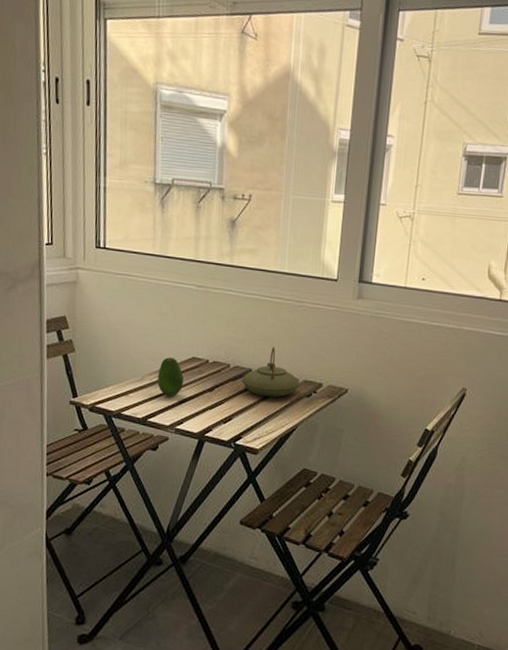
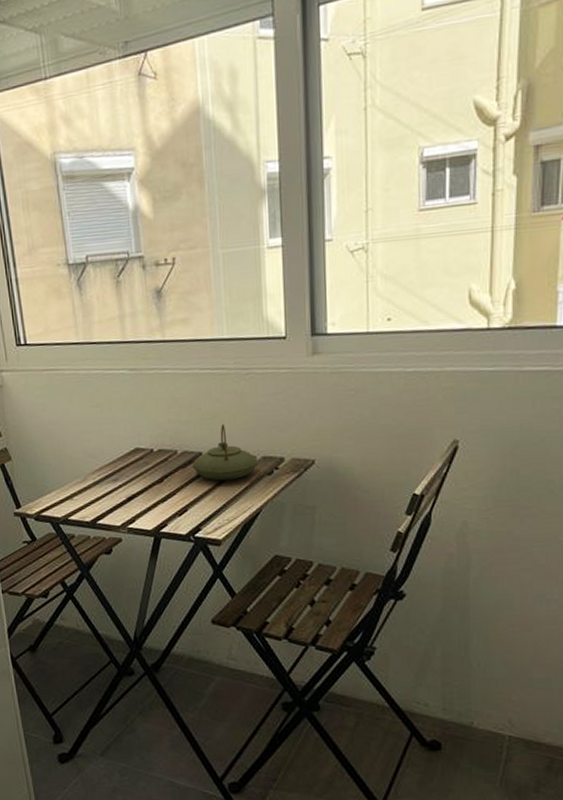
fruit: present [157,357,184,397] -> none [100,452,129,494]

